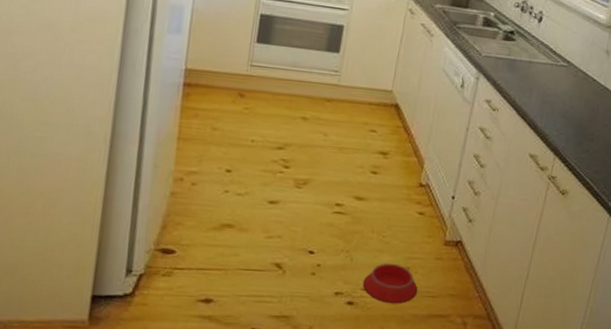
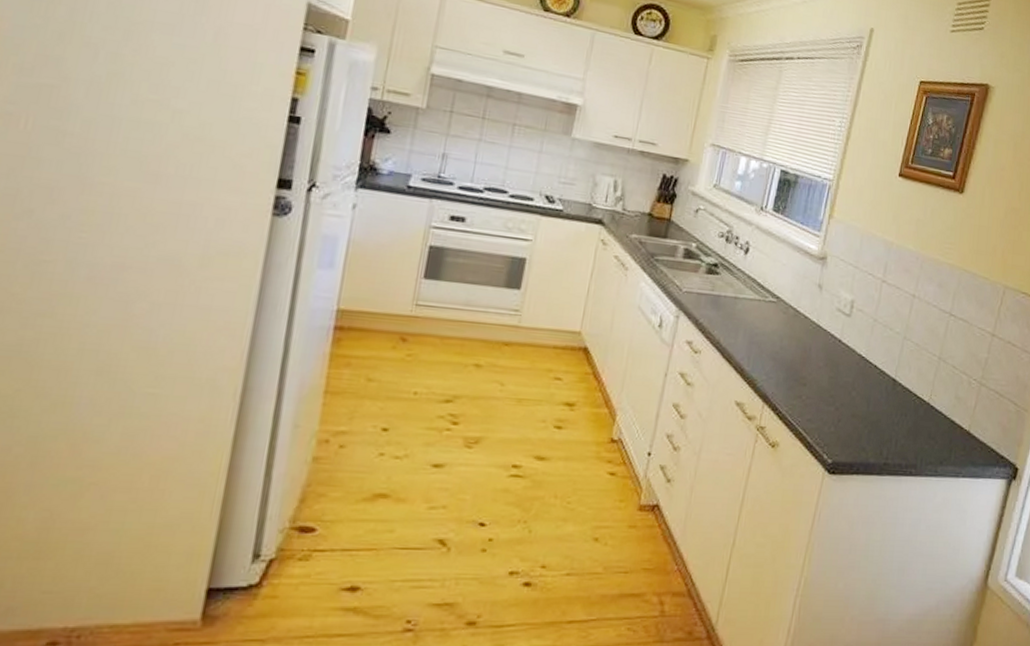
pet bowl: present [363,263,417,304] -> none [542,534,607,583]

